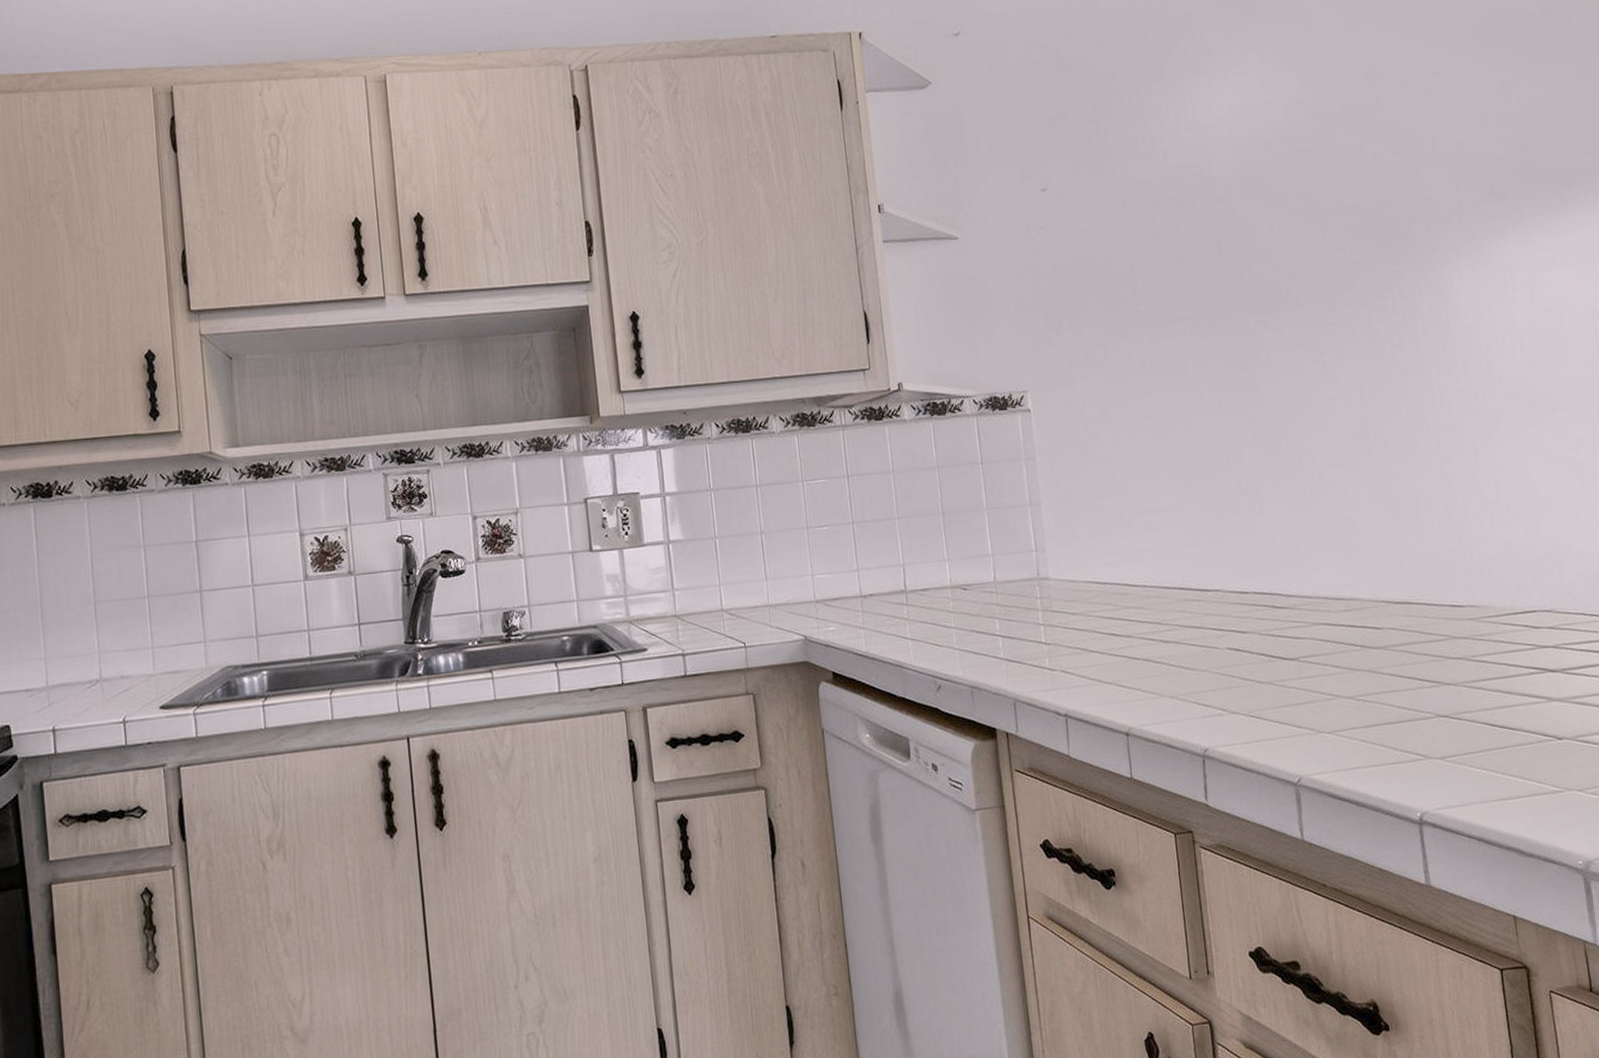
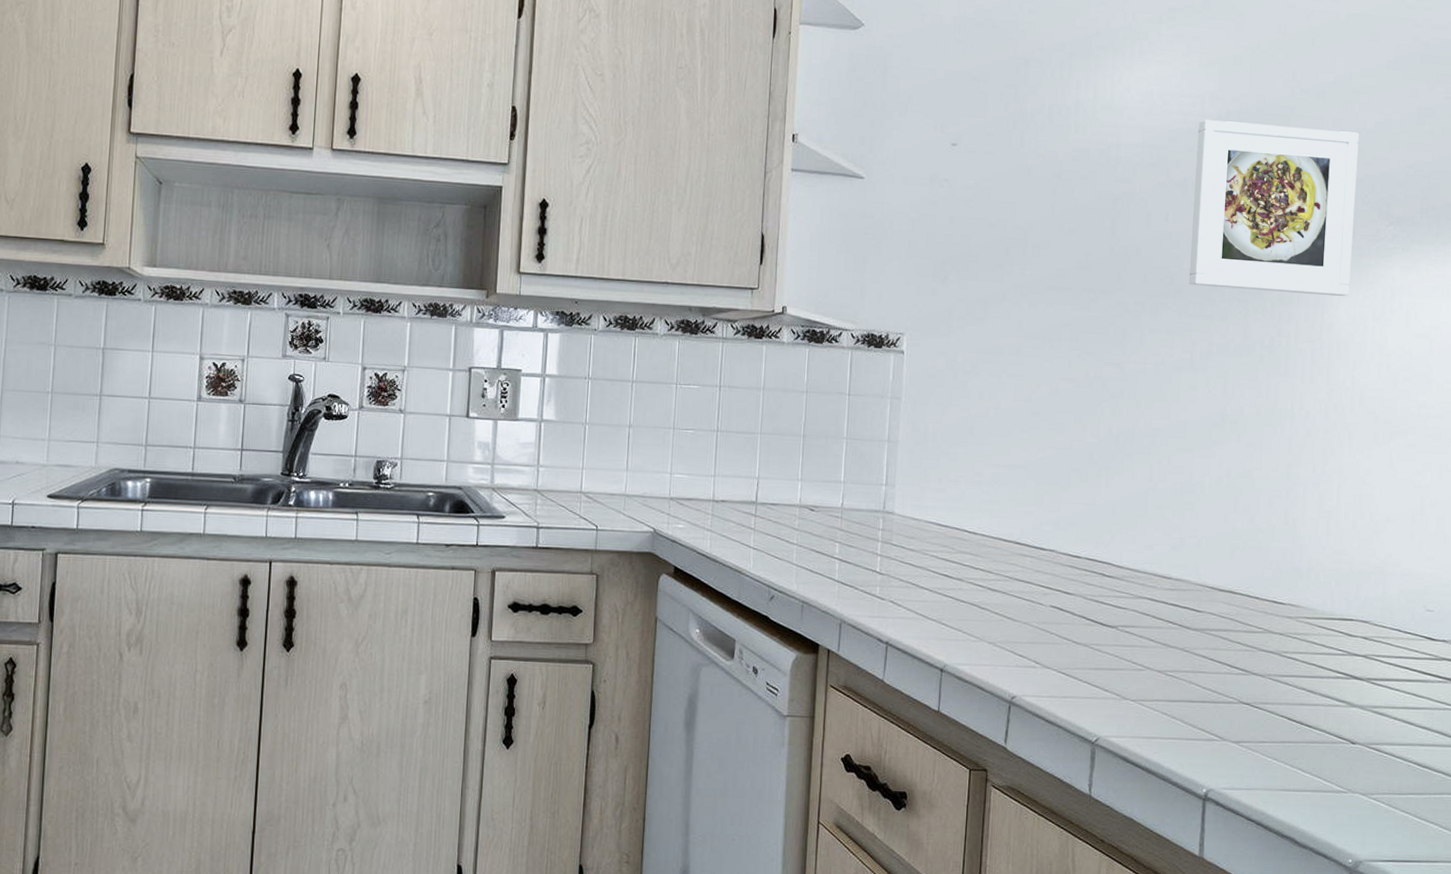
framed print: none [1286,114,1469,295] -> present [1189,119,1359,297]

